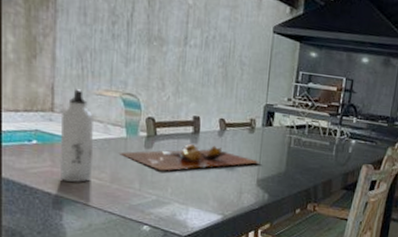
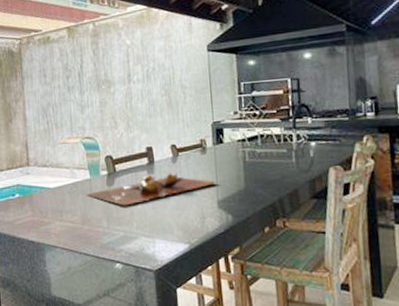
water bottle: present [60,89,94,182] -> none [35,142,66,228]

